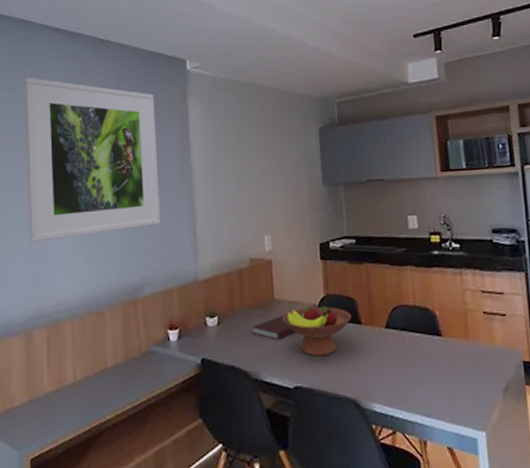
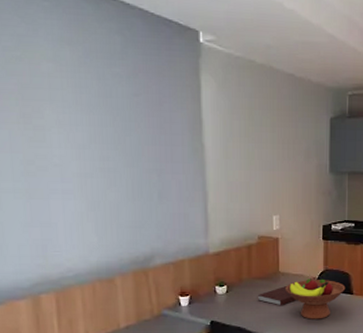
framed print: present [25,77,161,242] -> none [10,27,172,210]

